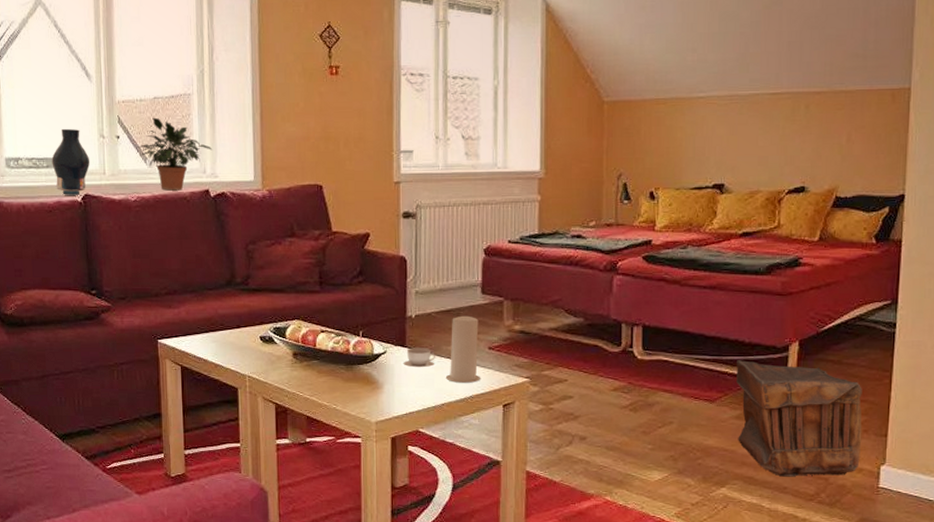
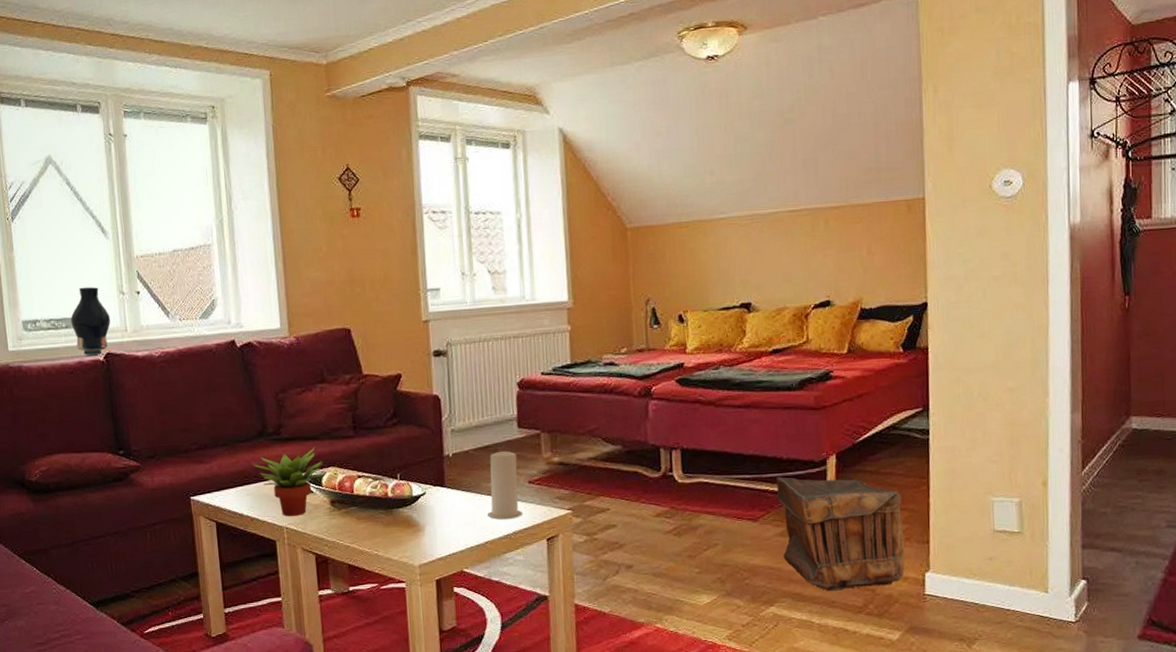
potted plant: present [137,117,213,191] -> none [158,270,237,344]
succulent plant: none [219,299,288,365] -> present [252,447,324,516]
teacup: present [403,348,435,368] -> none [443,486,476,508]

